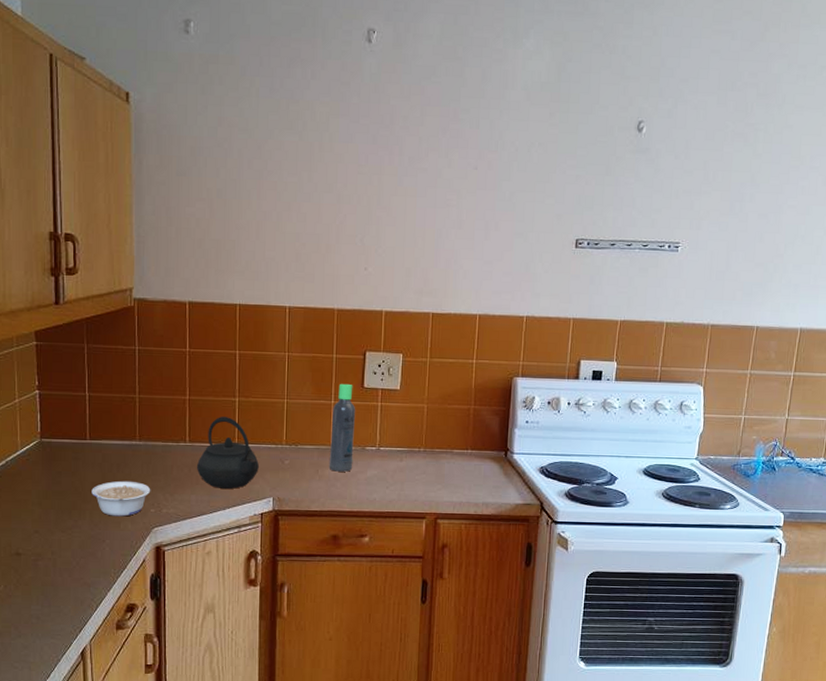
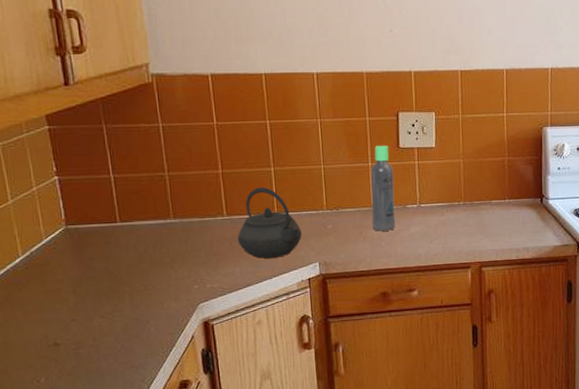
legume: present [91,480,151,517] -> none [128,259,192,297]

